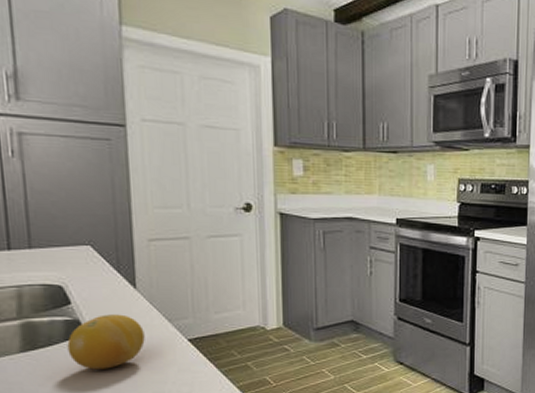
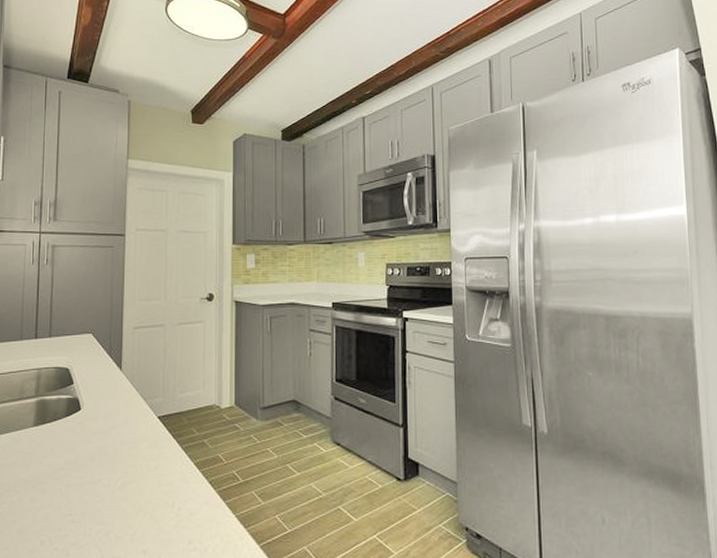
fruit: present [67,314,145,370] -> none [67,393,125,443]

